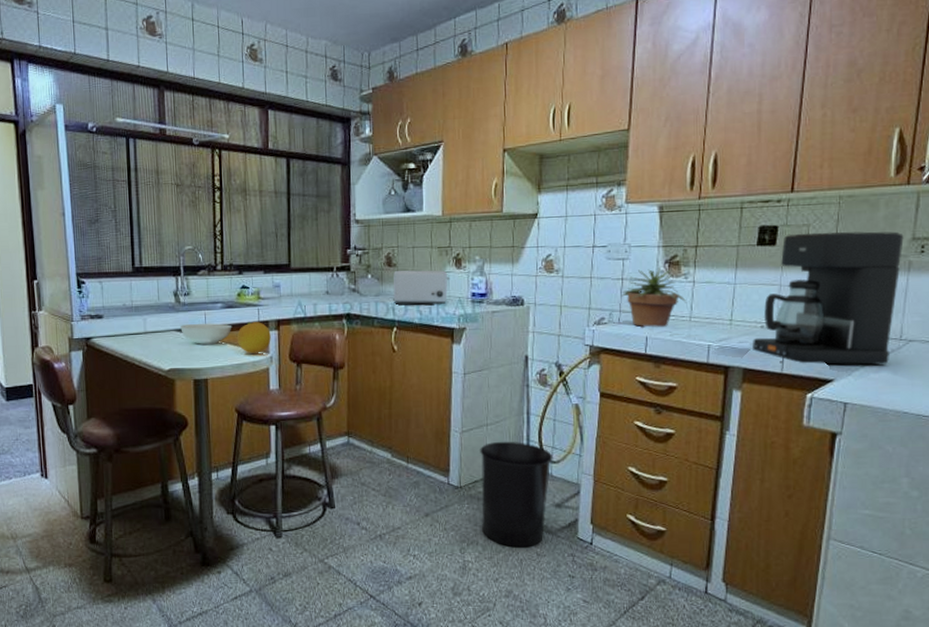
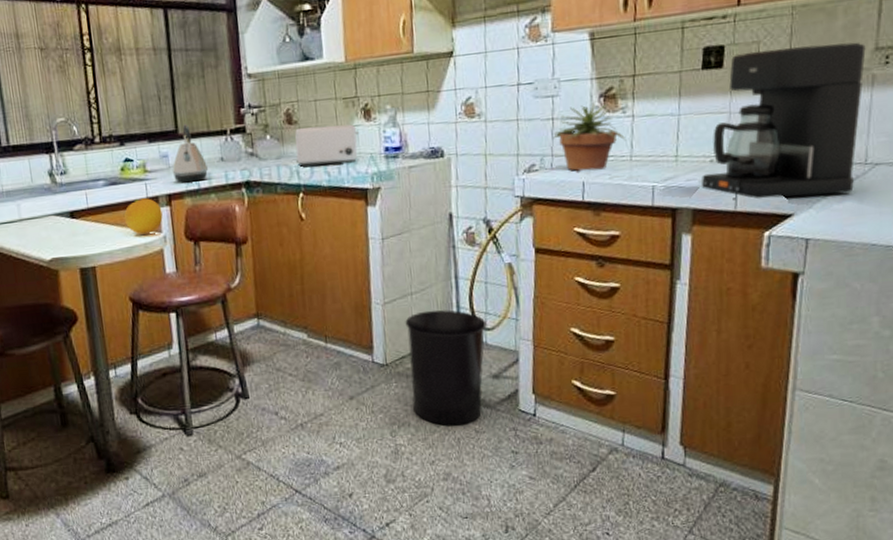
bowl: present [180,323,232,345] -> none [59,203,118,229]
kettle: none [282,259,315,311] -> present [172,124,209,183]

